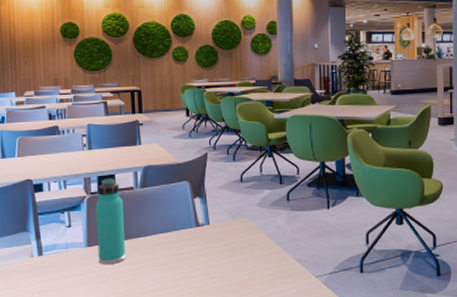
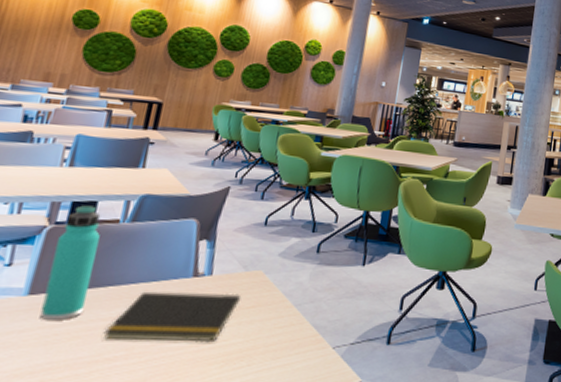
notepad: none [143,238,236,277] -> present [103,291,242,343]

